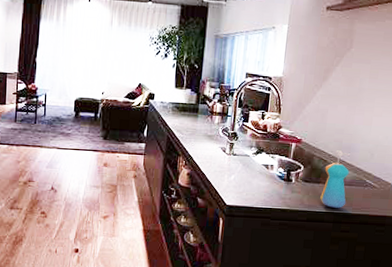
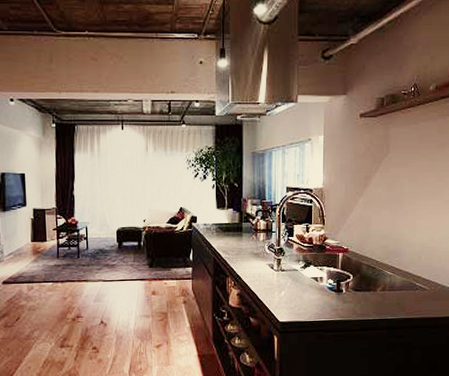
soap dispenser: present [320,150,350,208] -> none [372,256,399,314]

